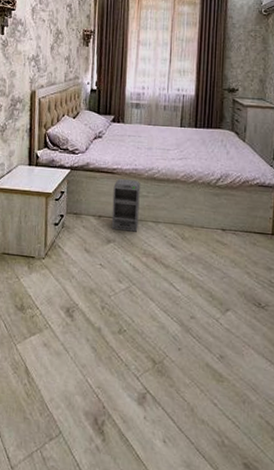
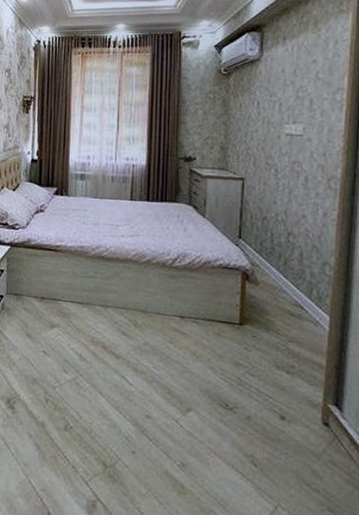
speaker: present [111,179,140,232] -> none [55,257,87,317]

